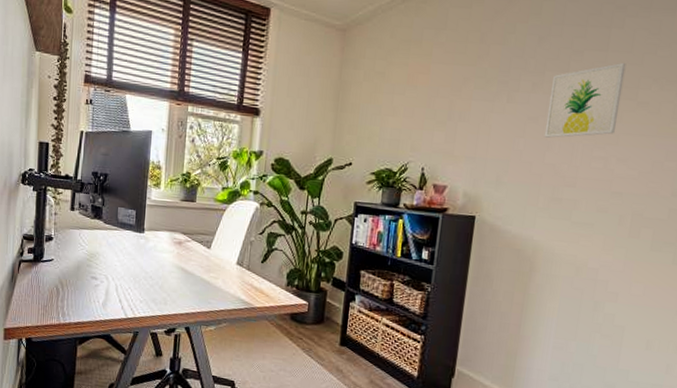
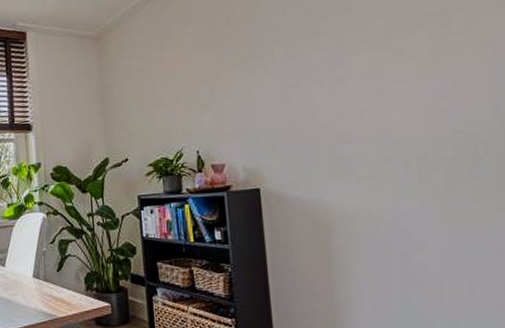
wall art: present [544,63,626,138] -> none [305,18,379,101]

